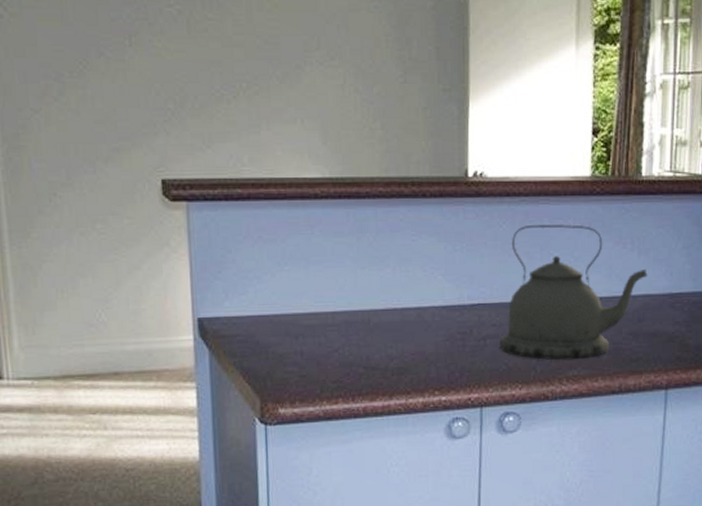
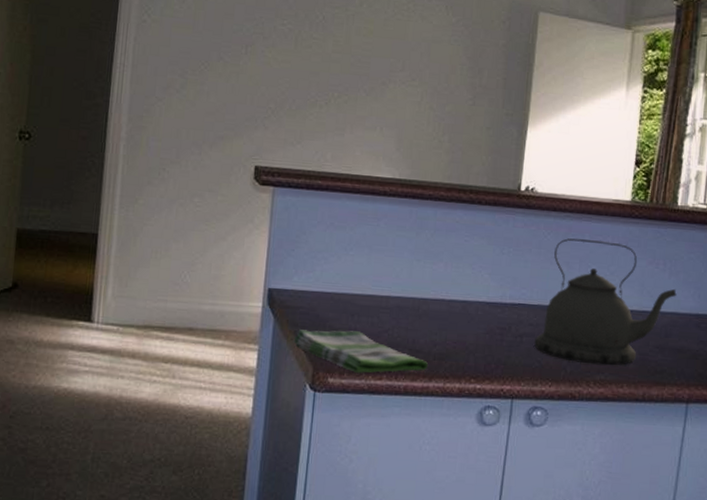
dish towel: none [234,354,387,400] -> present [293,329,429,373]

